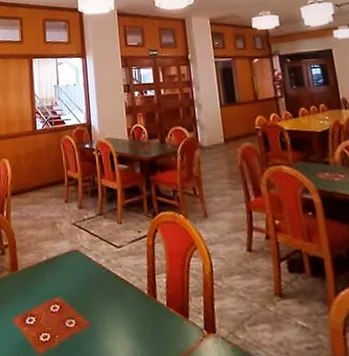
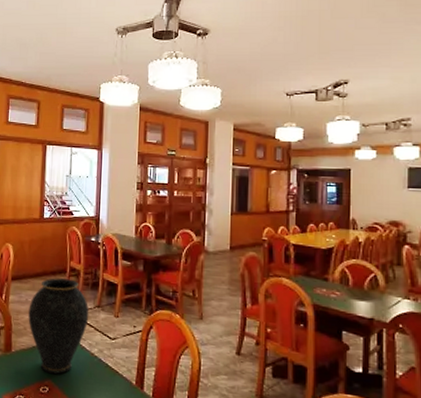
vase: none [31,189,92,290] -> present [28,278,89,374]

